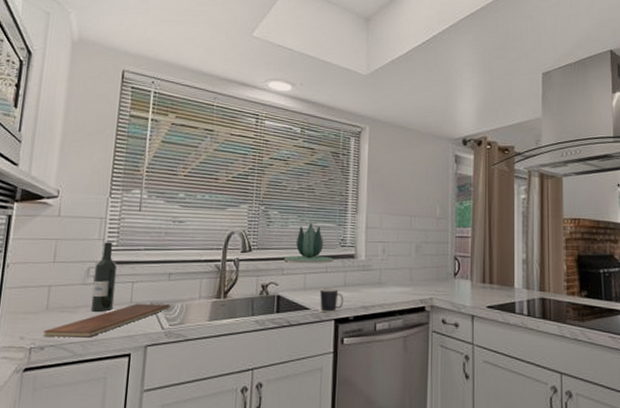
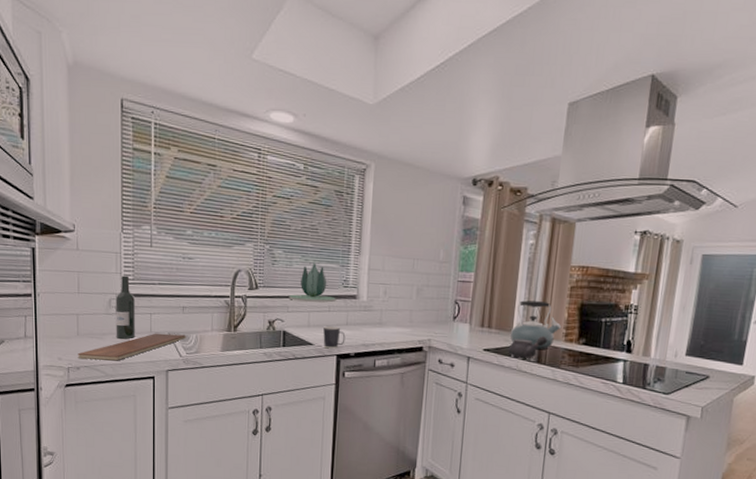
kettle: none [512,254,562,305] -> present [509,300,562,350]
teapot: none [512,290,550,314] -> present [508,336,547,358]

